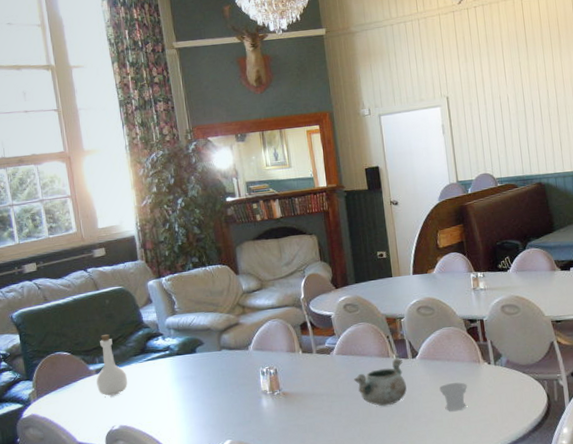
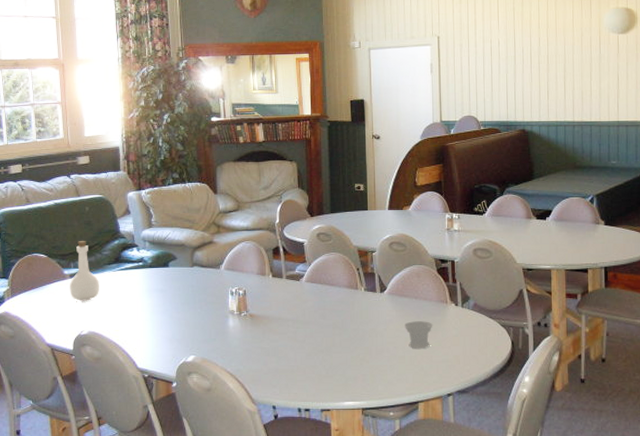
decorative bowl: present [354,358,407,407] -> none [321,291,372,338]

